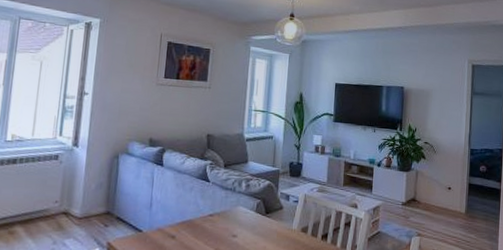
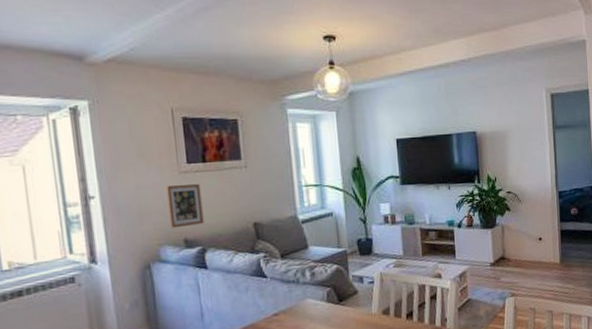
picture frame: none [141,93,171,129] -> present [167,184,204,228]

